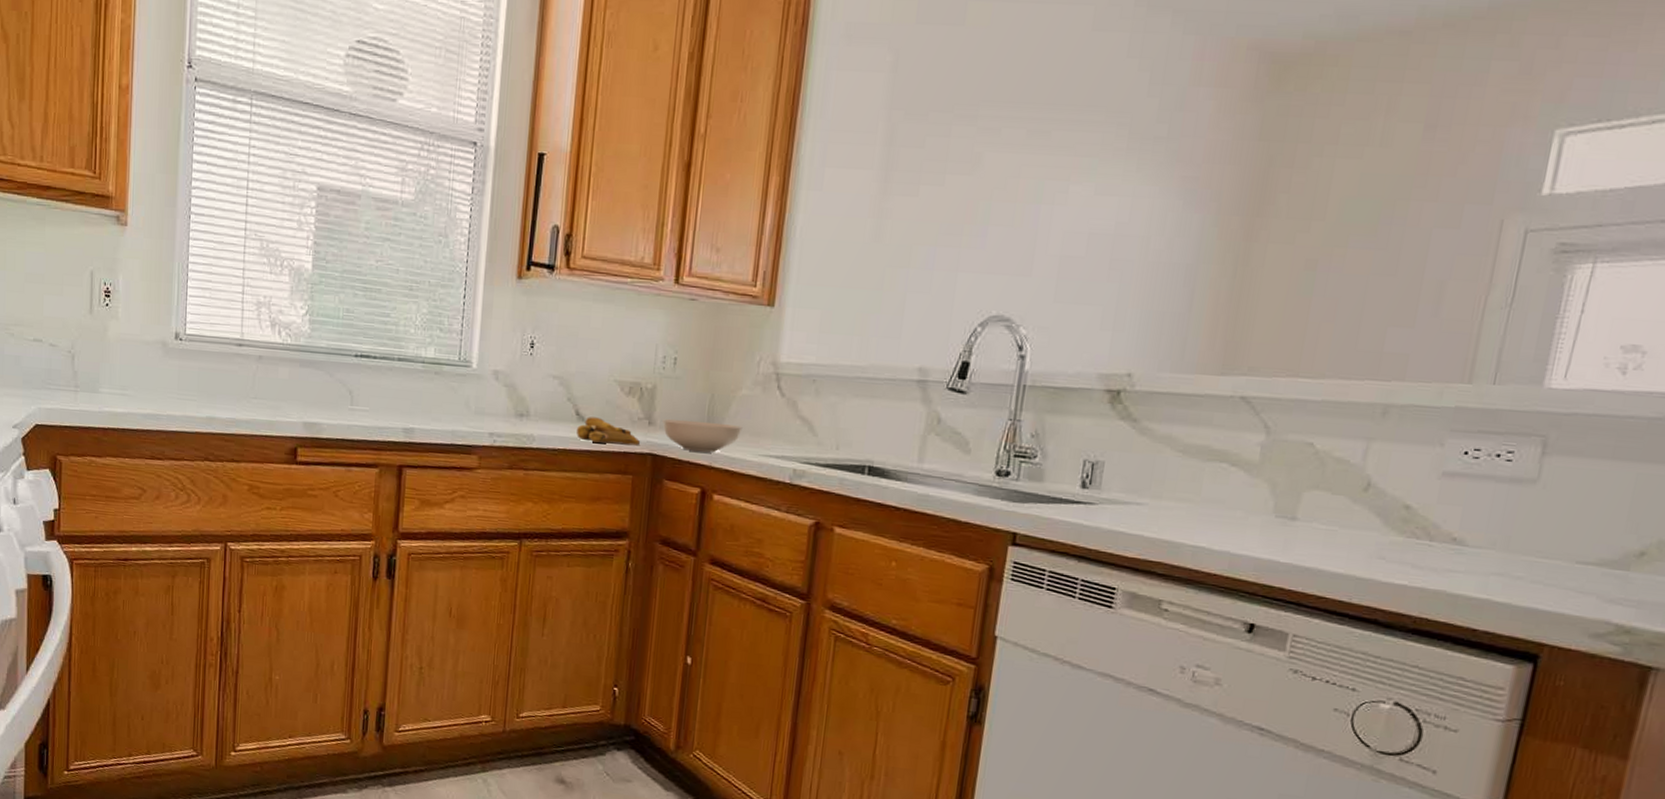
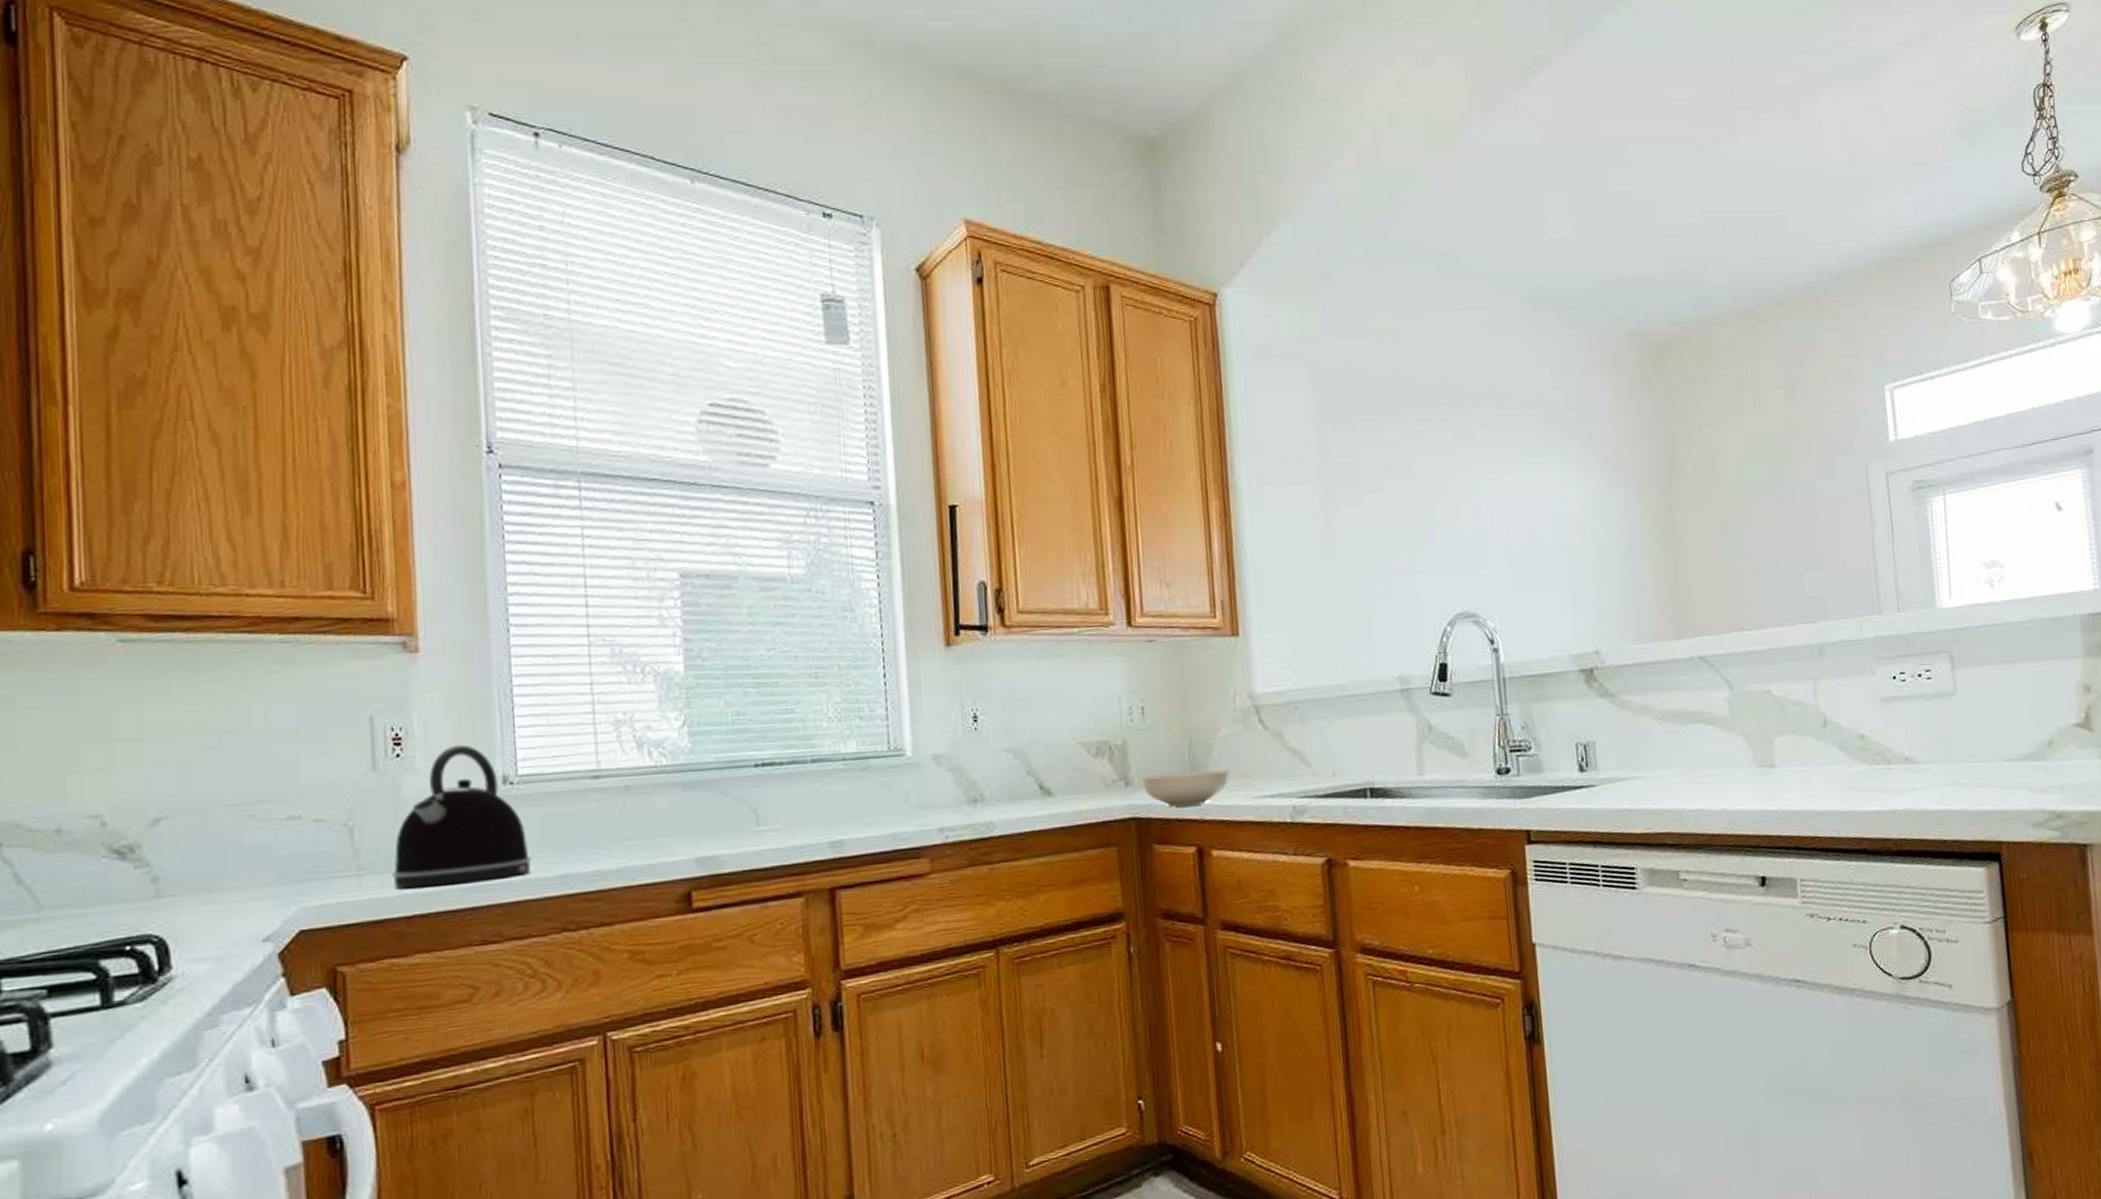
kettle: none [96,303,189,412] -> present [392,744,532,889]
banana: present [577,416,641,446] -> none [1044,787,1120,818]

